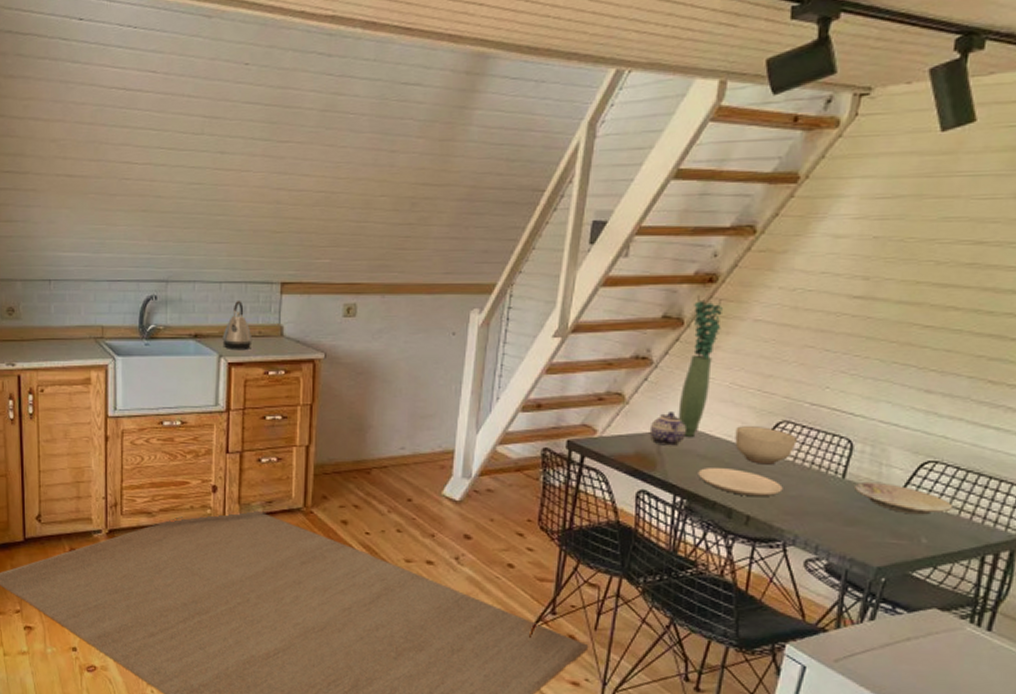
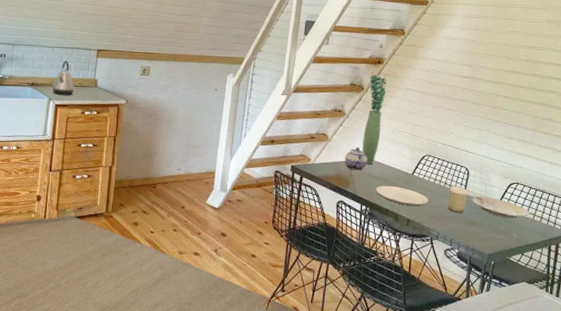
bowl: present [735,426,797,465] -> none [398,158,435,184]
cup: none [813,466,850,507] -> present [447,186,469,213]

